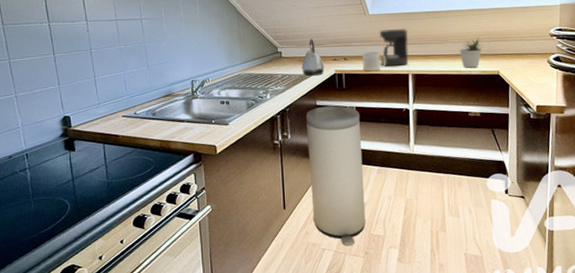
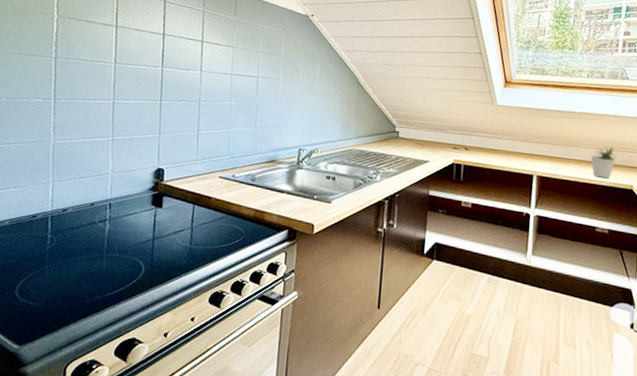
kettle: present [302,39,325,76] -> none [418,122,443,163]
pedal bin: present [305,105,366,246] -> none [409,197,476,364]
mug: present [362,52,386,72] -> none [484,144,510,167]
coffee maker: present [379,28,409,67] -> none [504,122,537,165]

